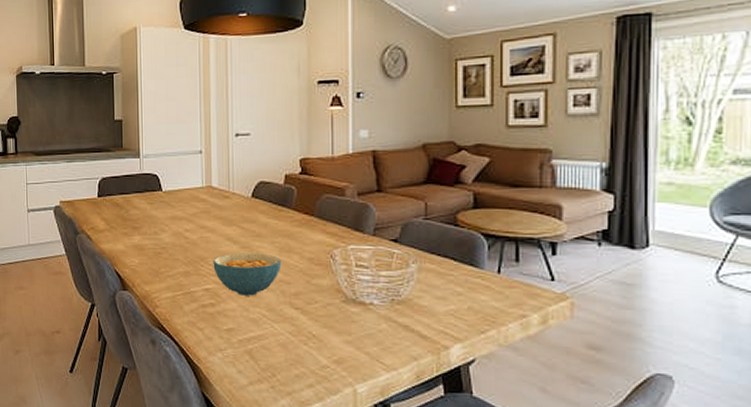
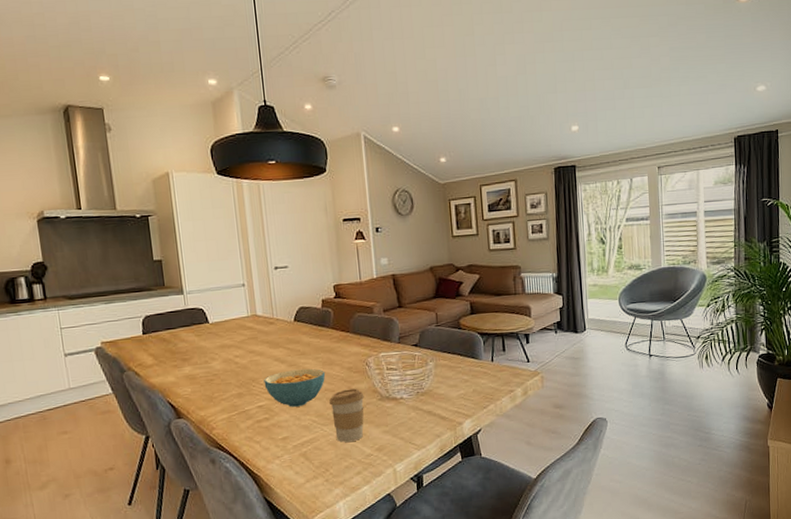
coffee cup: none [284,283,325,347] -> present [329,388,364,442]

